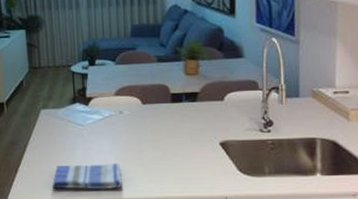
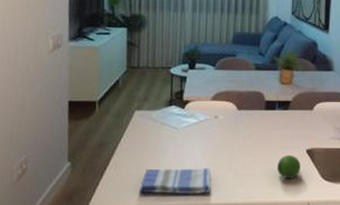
fruit: none [188,148,215,173] -> present [276,154,301,179]

